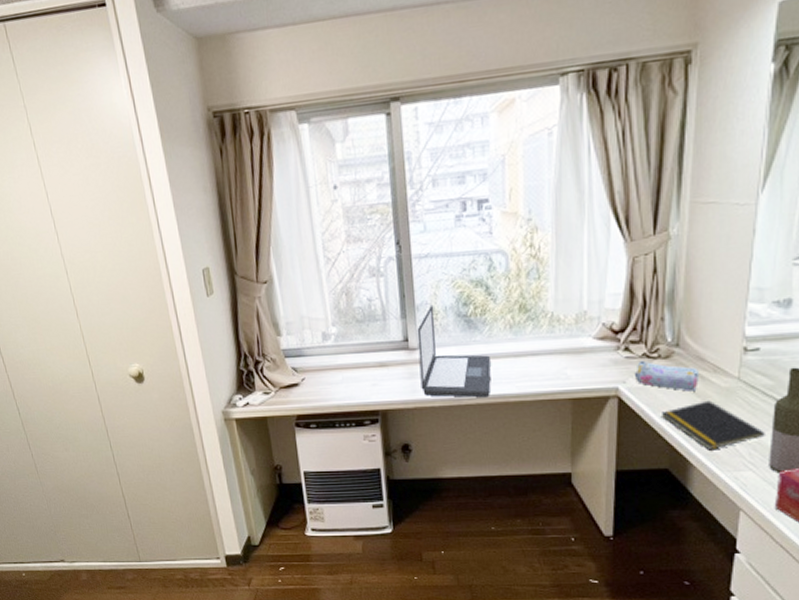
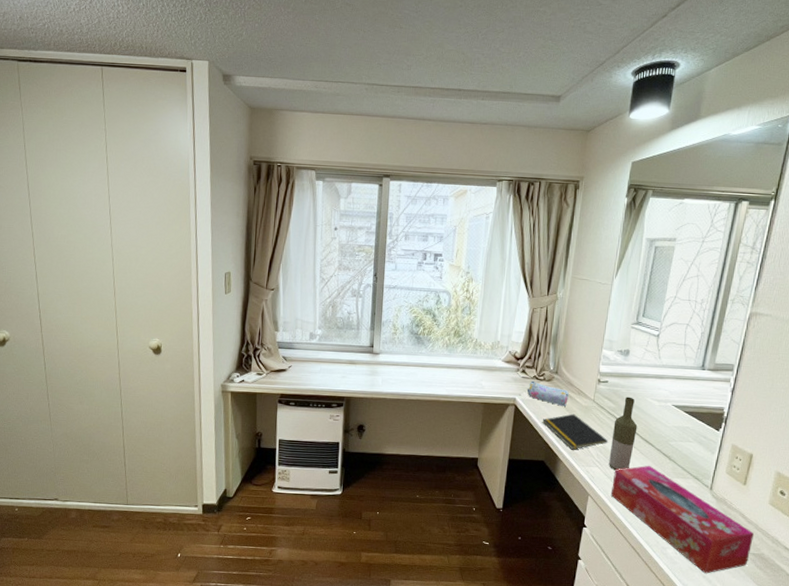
laptop: present [417,304,491,398] -> none [378,322,430,396]

